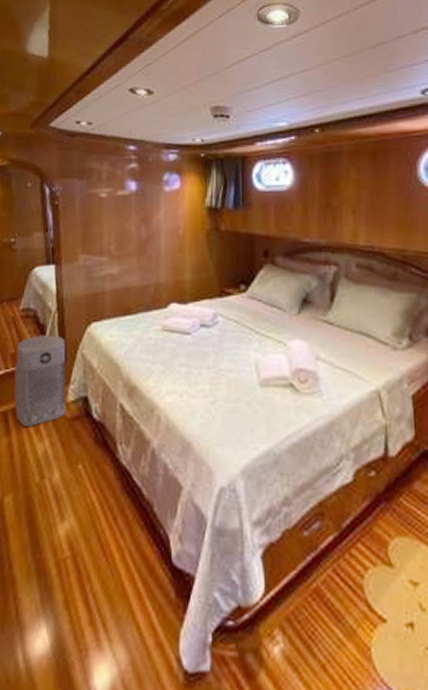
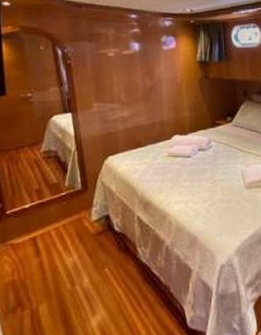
air purifier: present [14,335,67,426] -> none [40,169,91,247]

